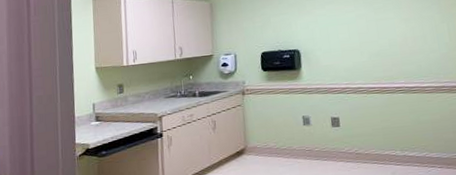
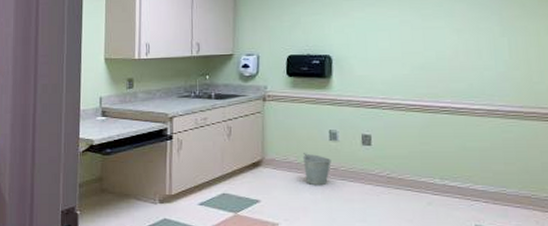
bucket: none [281,138,307,167] -> present [302,153,331,186]

